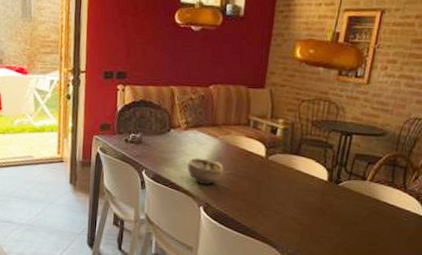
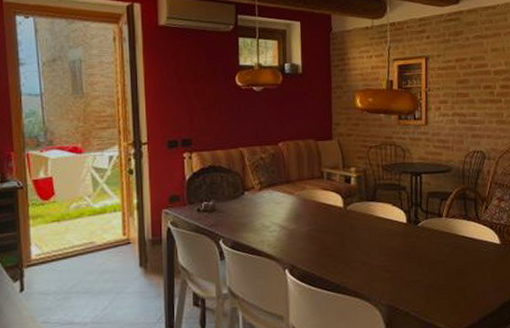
bowl: present [187,157,224,185] -> none [266,217,304,246]

